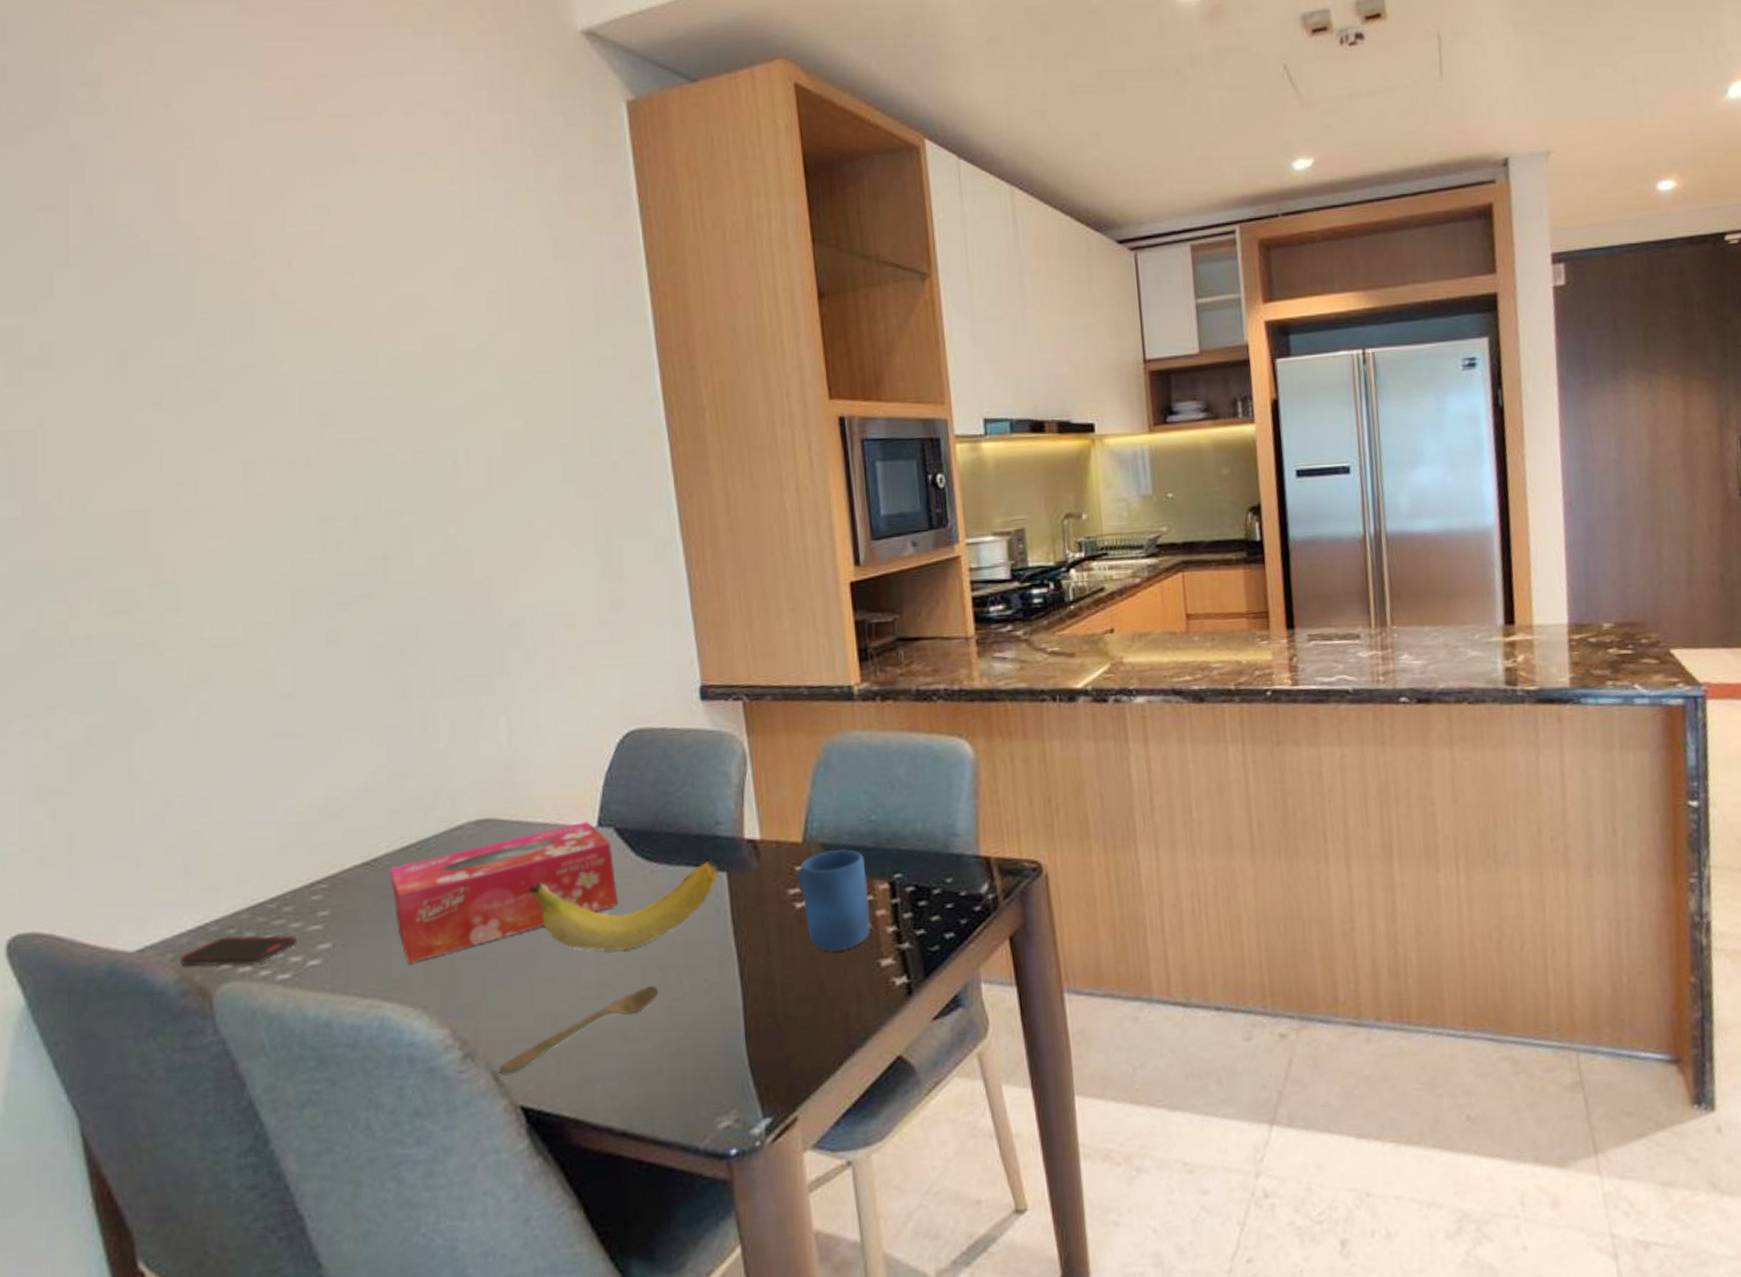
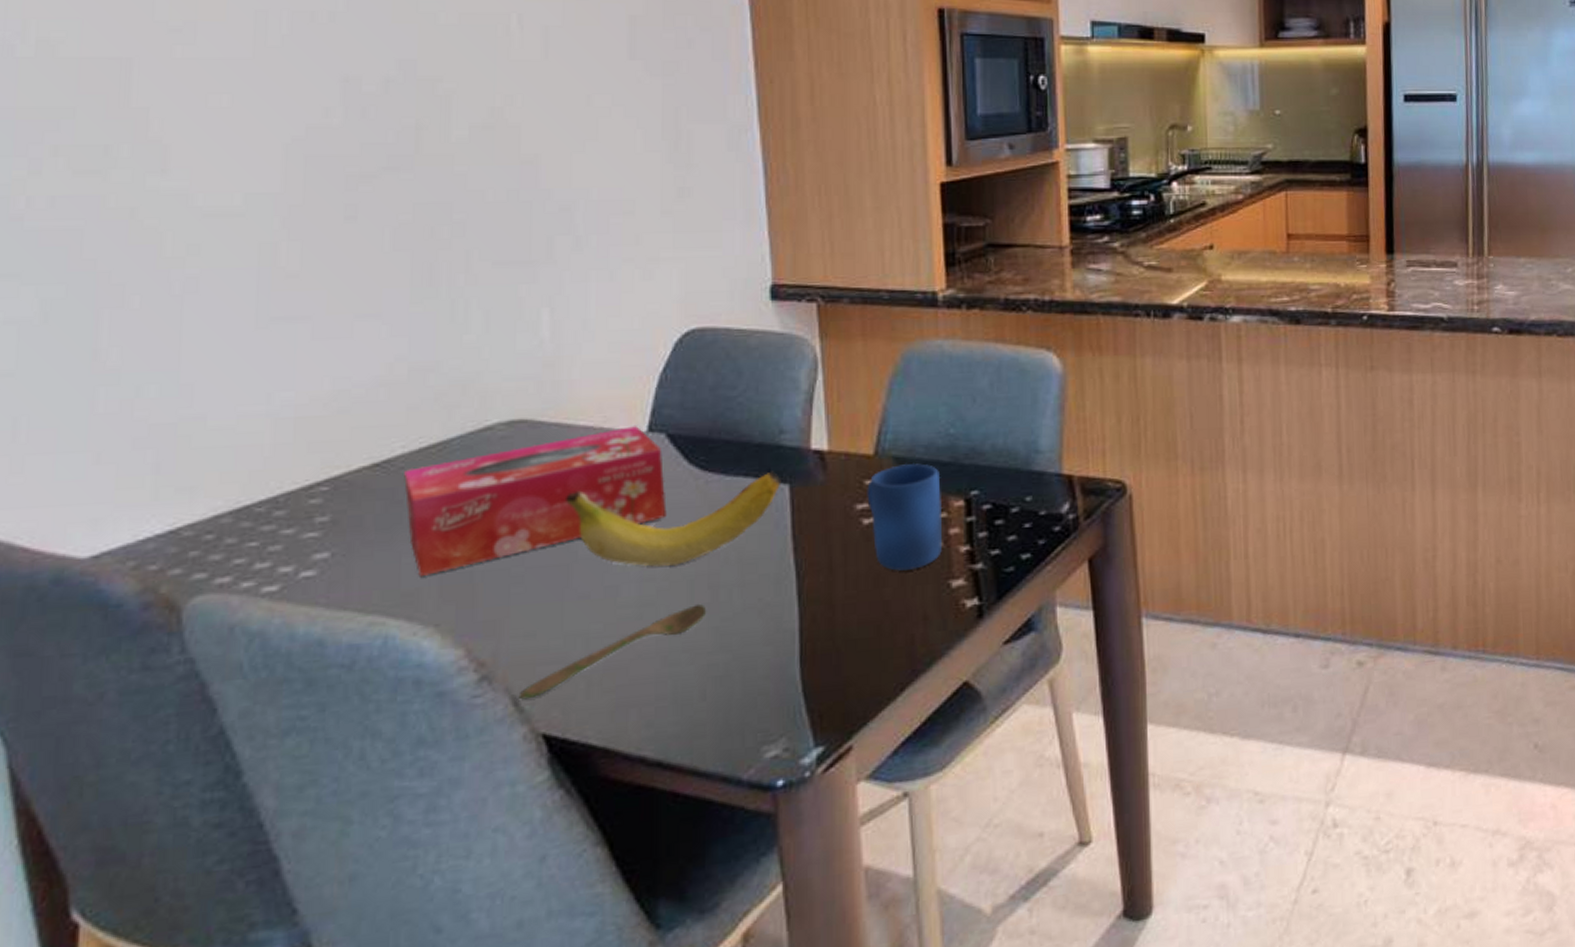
smartphone: present [180,935,297,966] -> none [144,542,289,577]

